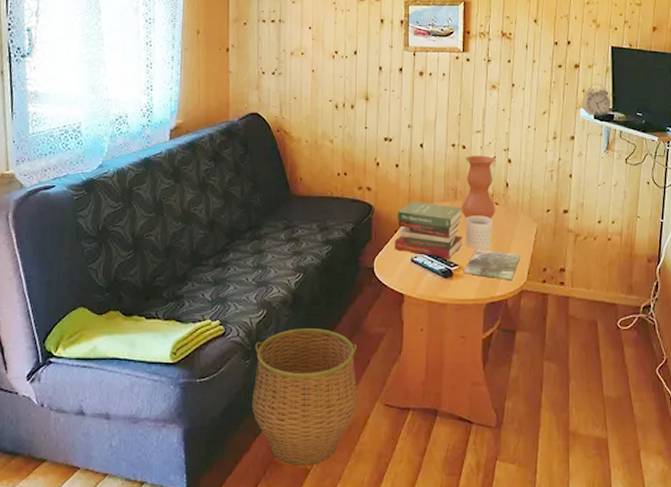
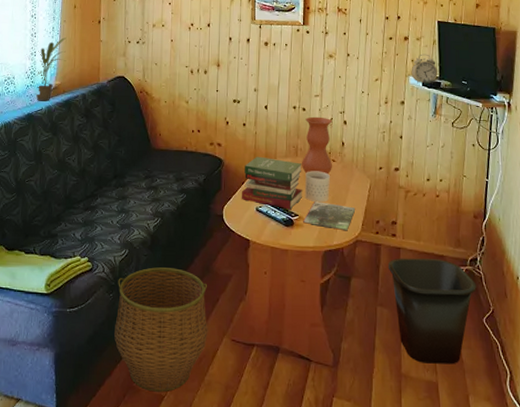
potted plant: none [153,68,189,143] -> present [35,37,67,101]
waste bin: none [555,307,649,419] -> present [388,258,477,365]

